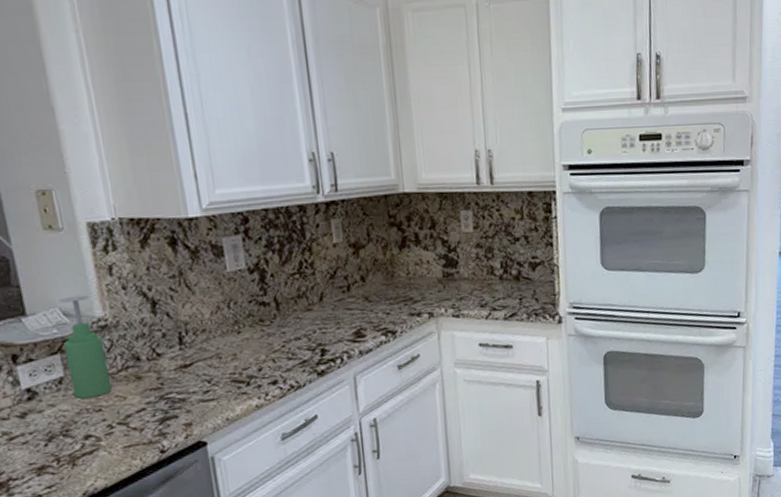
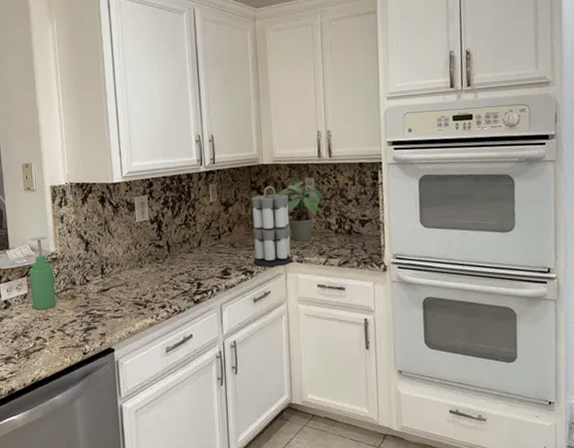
spice rack: none [389,221,448,326] -> present [251,186,293,268]
potted plant: none [425,214,486,292] -> present [278,180,325,242]

